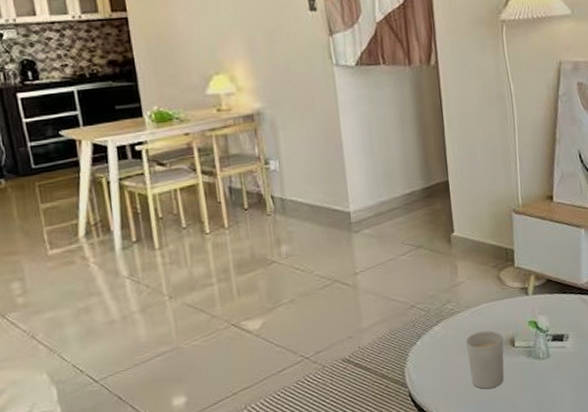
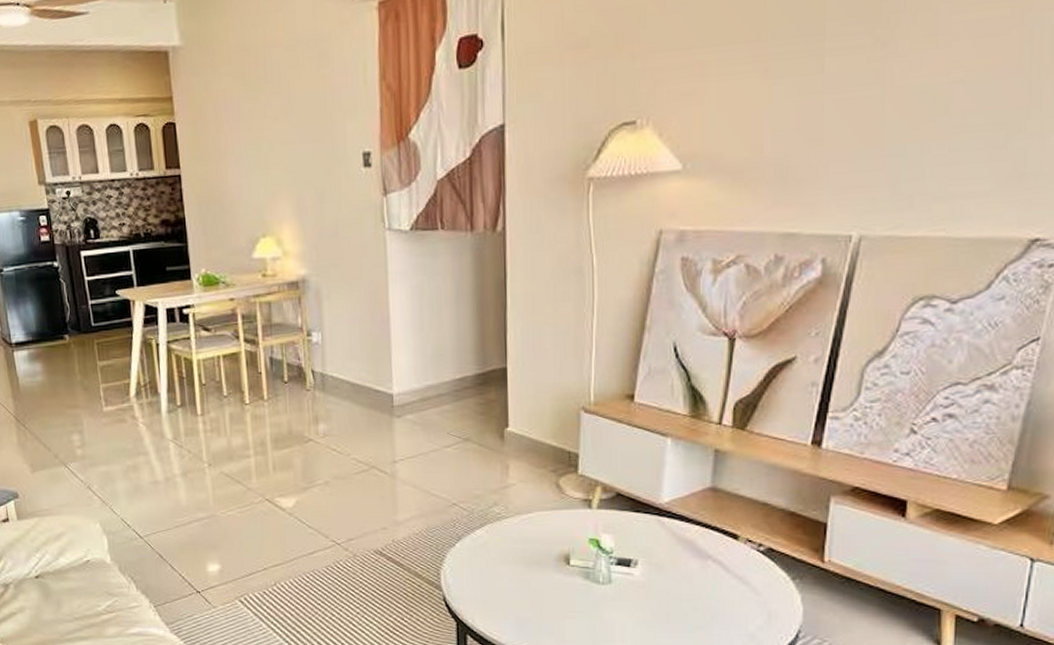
candle holder: present [466,330,504,389] -> none [512,543,557,606]

